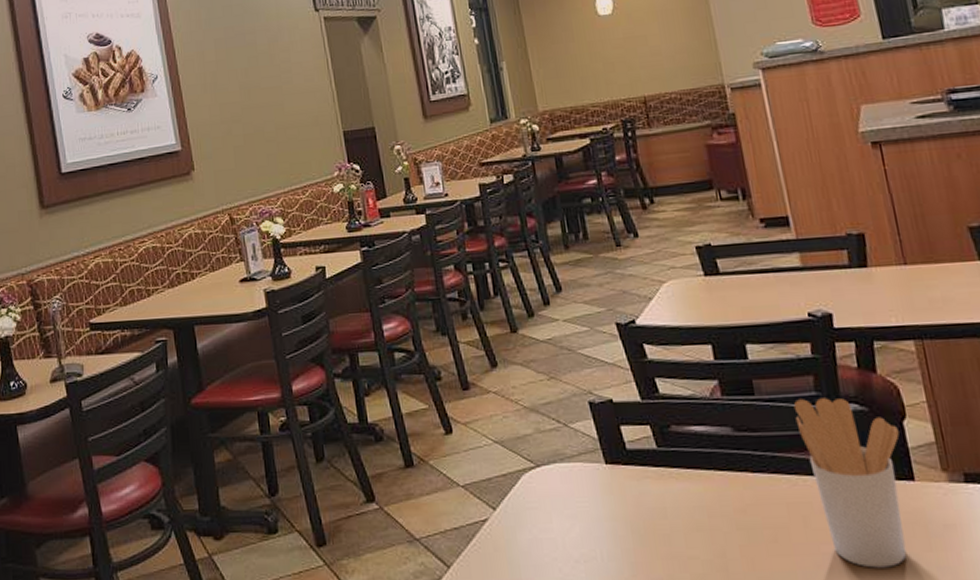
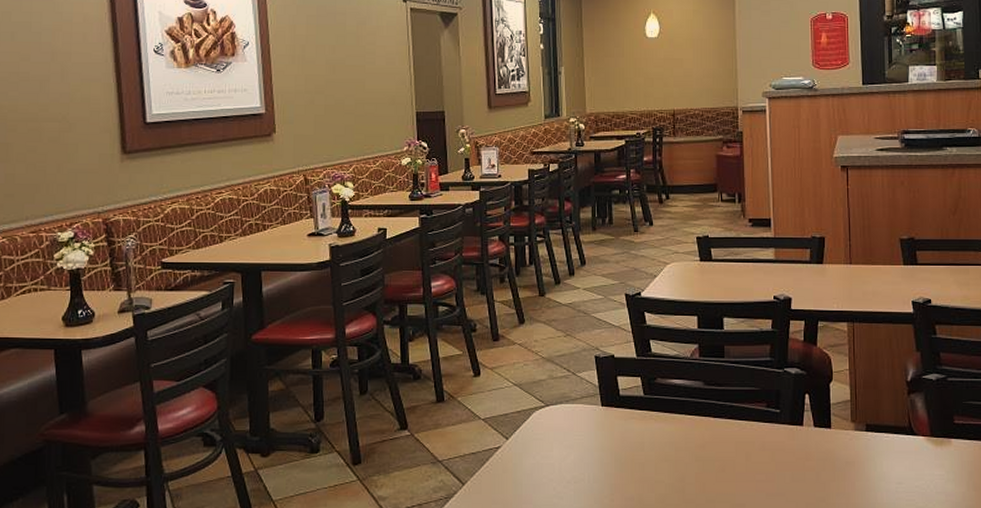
utensil holder: present [793,398,907,568] -> none [752,363,826,493]

